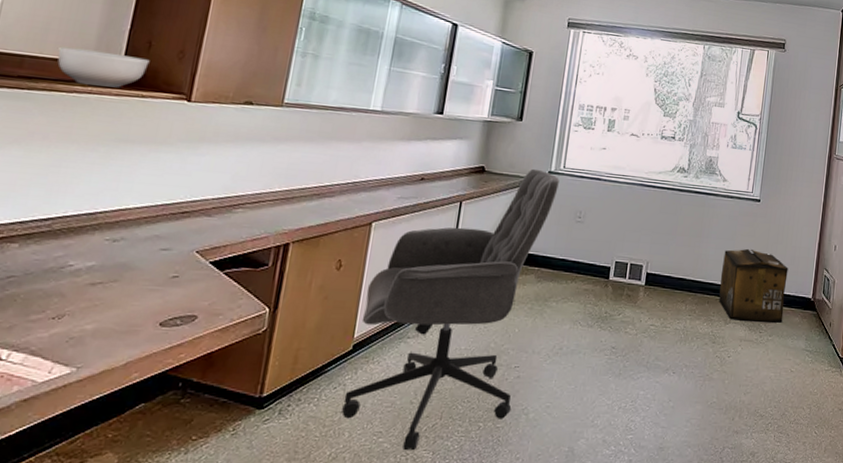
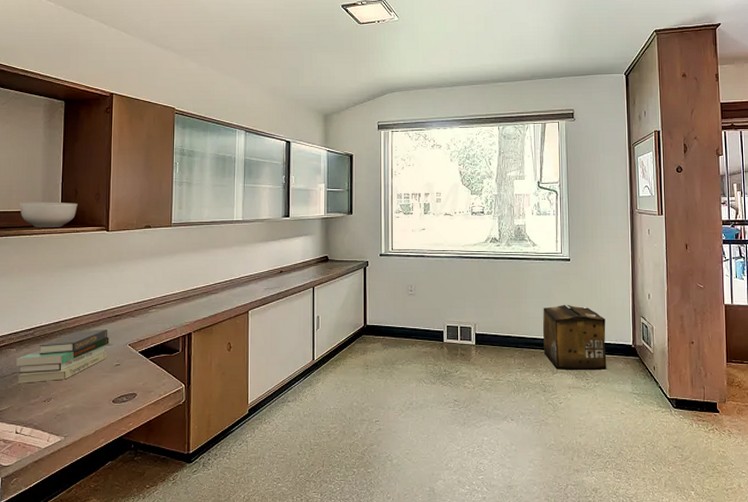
books: none [12,227,169,293] -> present [16,330,109,384]
office chair: present [340,168,559,451] -> none [247,253,390,493]

